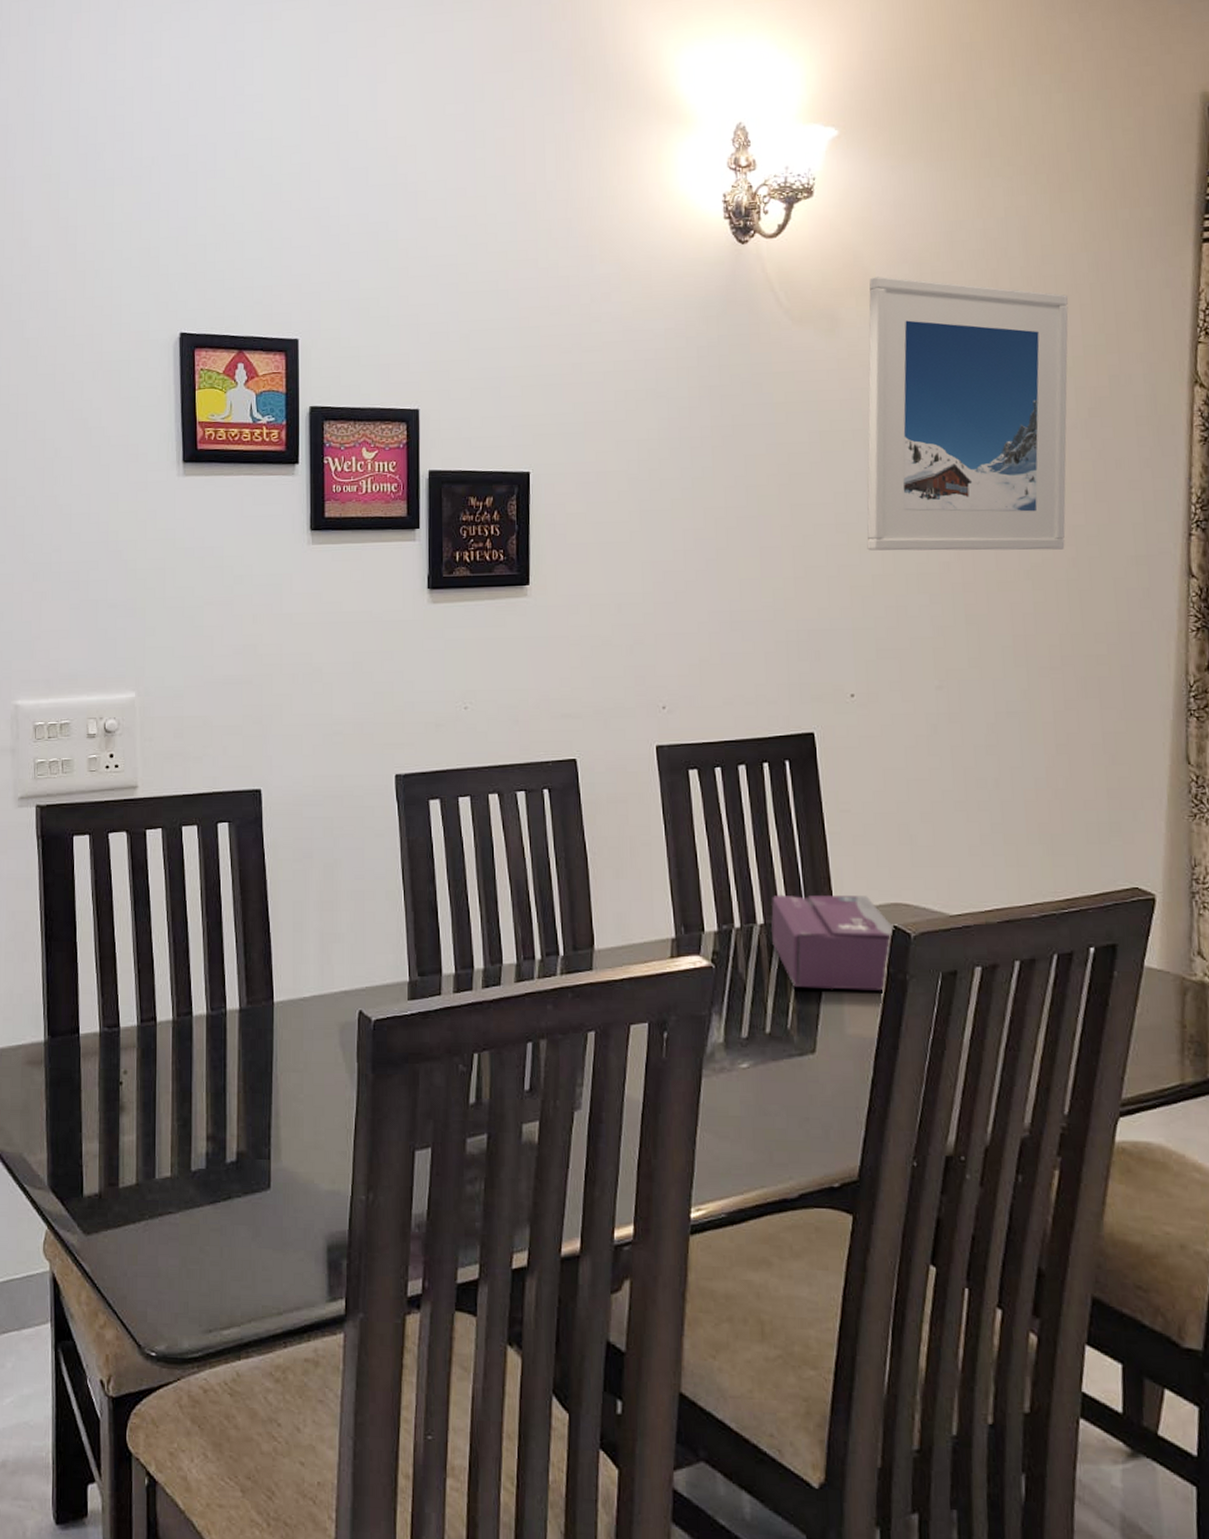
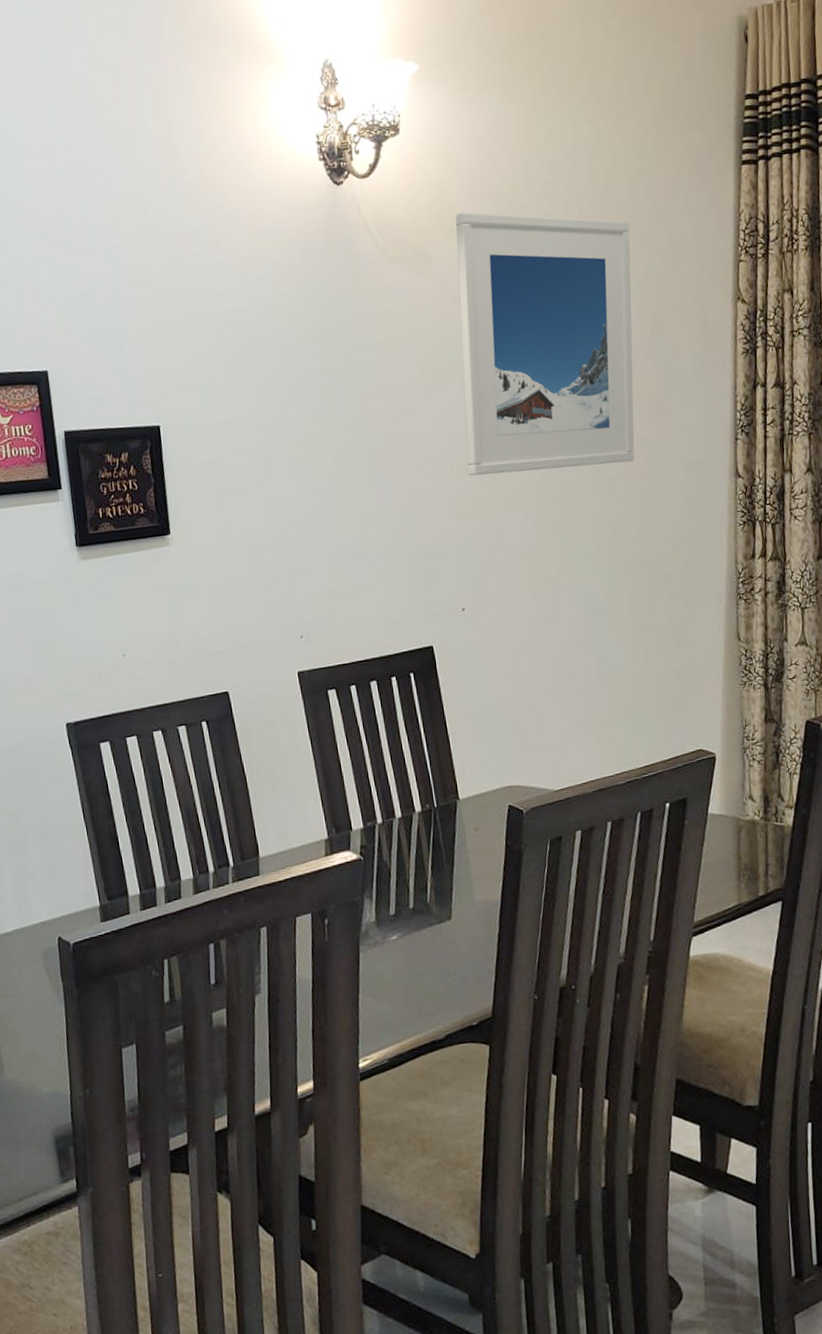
tissue box: present [770,894,895,991] -> none [406,783,510,867]

